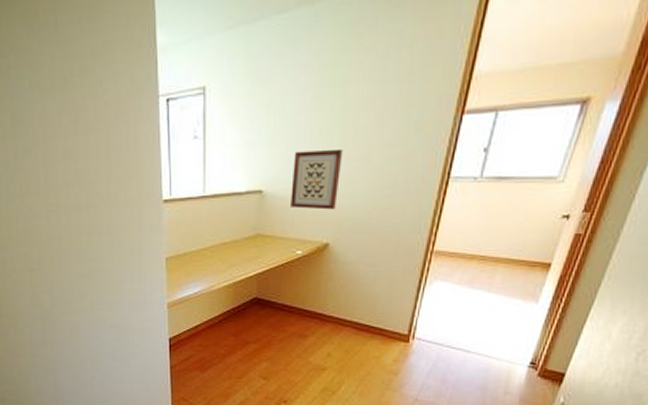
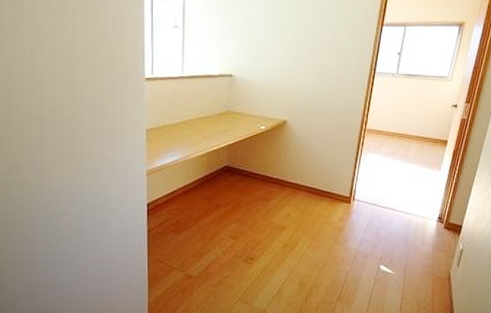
wall art: present [291,148,343,210] -> none [256,45,297,93]

